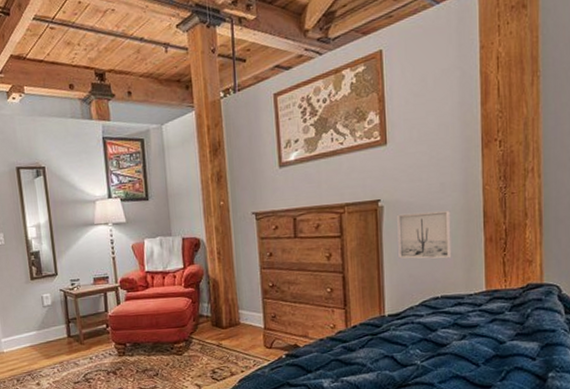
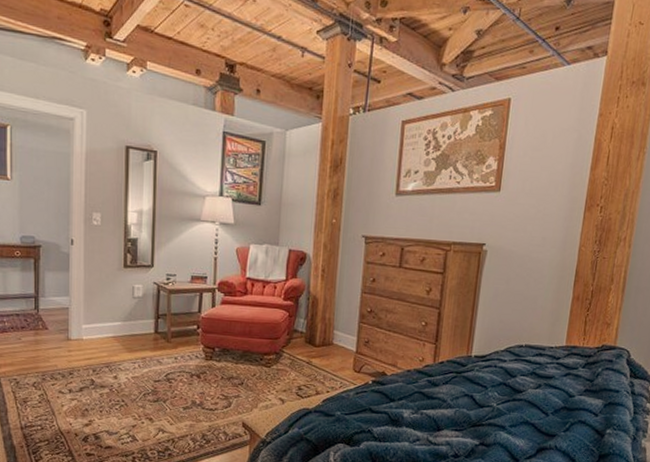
wall art: present [397,211,452,259] -> none [493,261,547,310]

